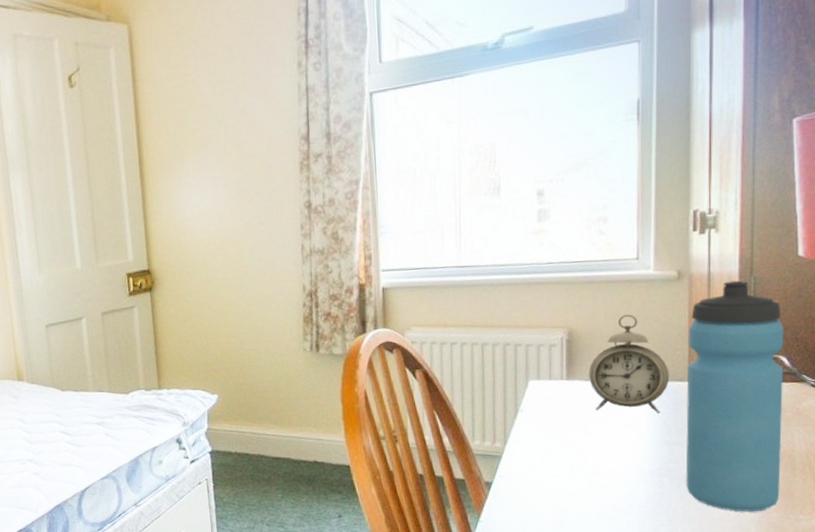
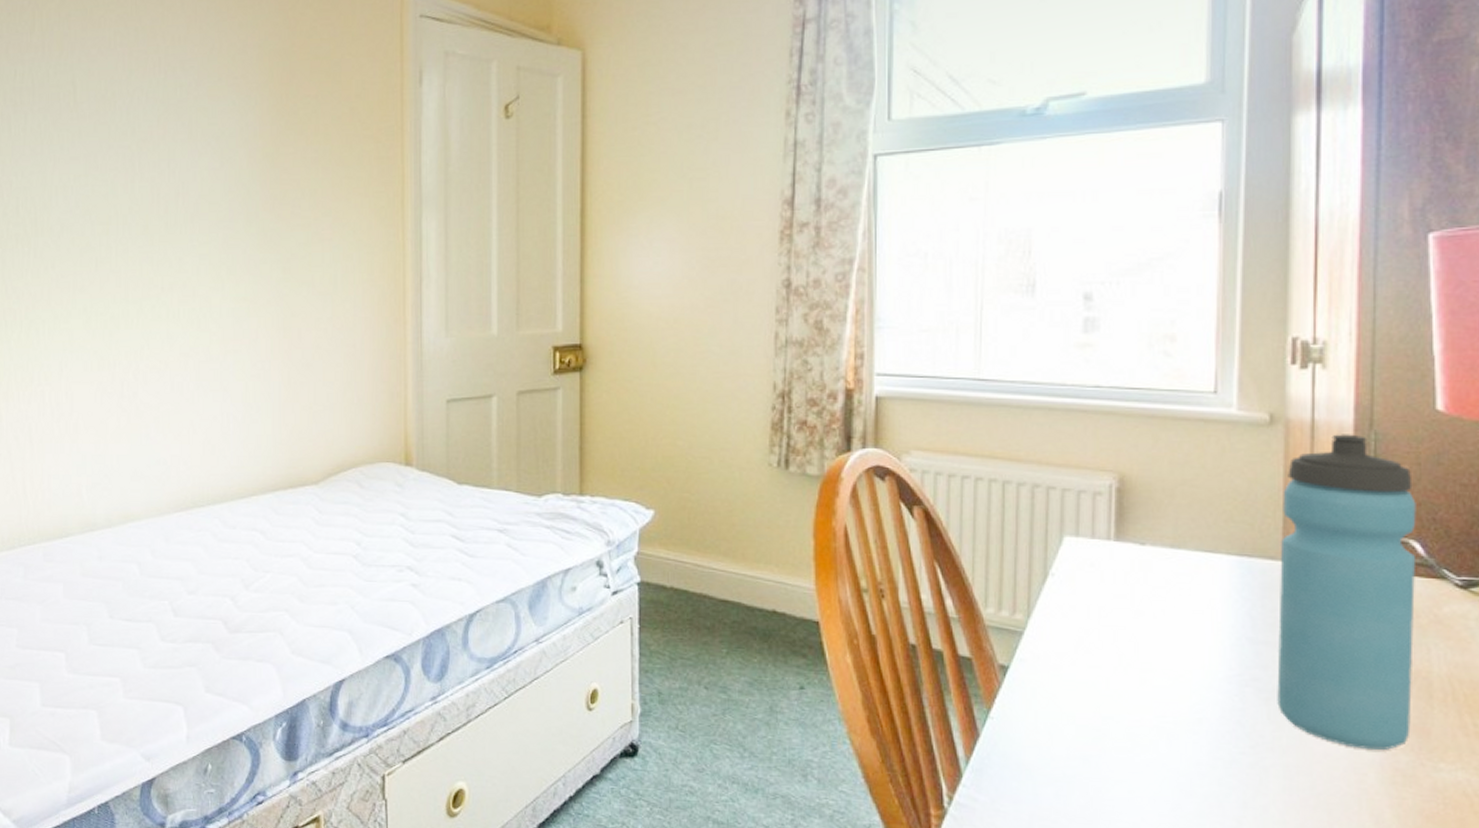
alarm clock: present [589,314,669,414] -> none [1145,463,1256,600]

